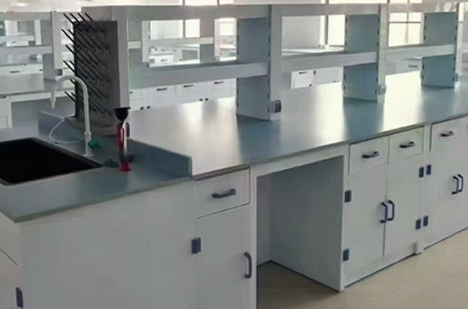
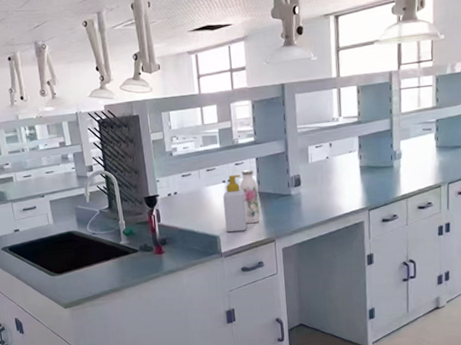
soap bottle: none [199,94,221,155] -> present [223,174,247,233]
water bottle: none [216,90,236,147] -> present [239,170,261,224]

